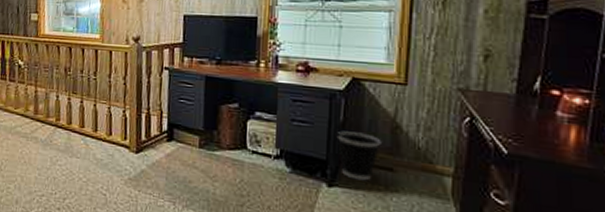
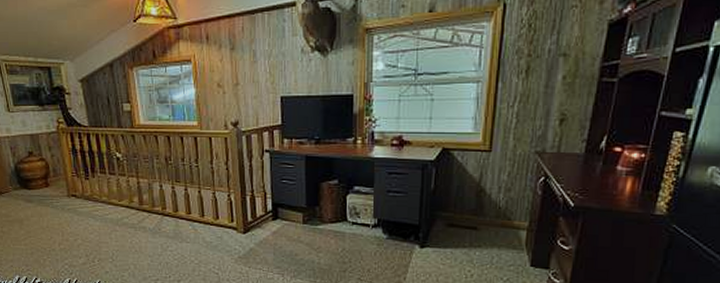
wastebasket: present [336,131,381,181] -> none [428,197,468,240]

